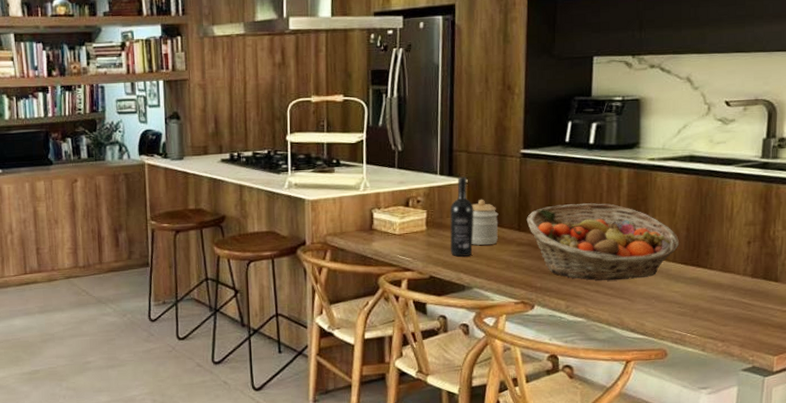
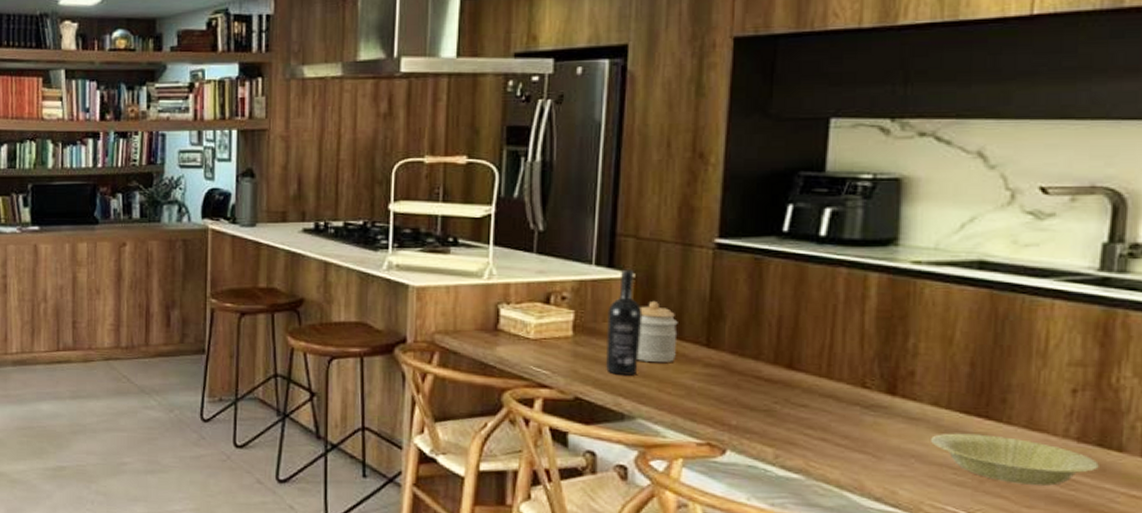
fruit basket: present [526,203,680,281] -> none [719,316,959,427]
bowl: none [664,278,764,310] -> present [931,433,1099,486]

